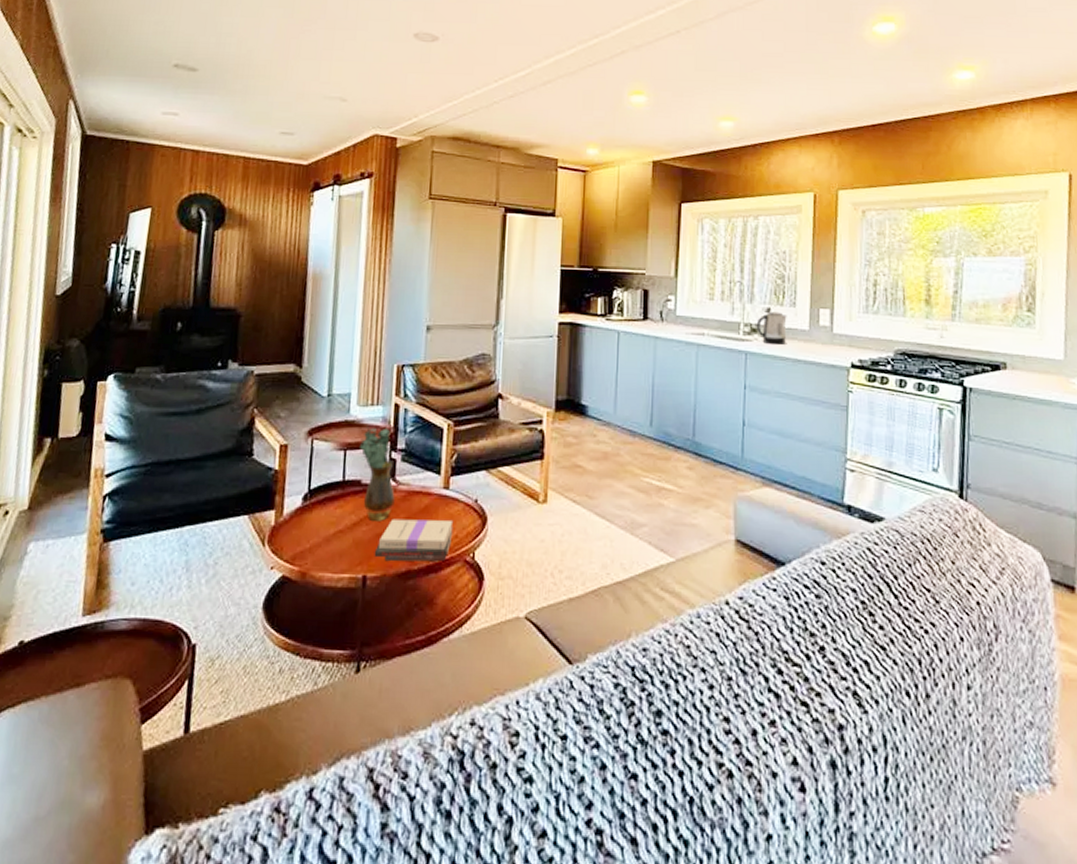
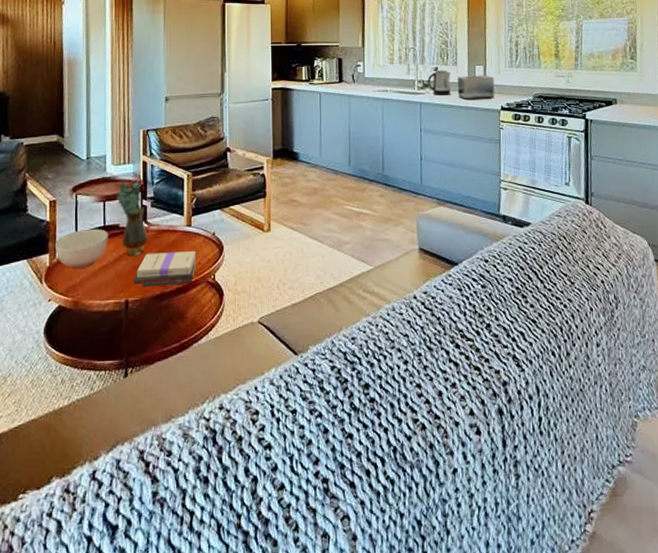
bowl: none [282,482,349,533] -> present [54,228,109,270]
toaster: none [795,320,844,353] -> present [457,75,495,101]

